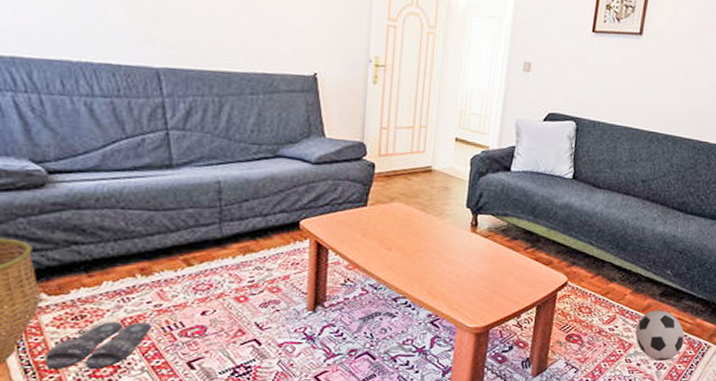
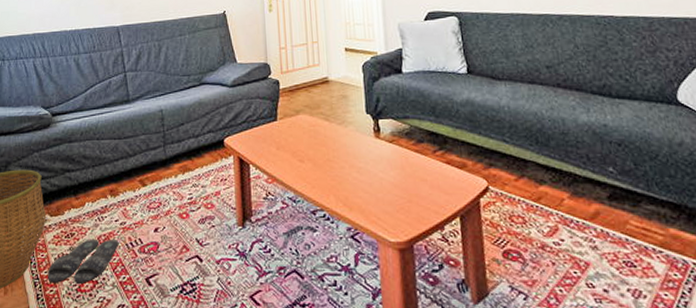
soccer ball: present [635,310,685,360] -> none [588,218,662,286]

